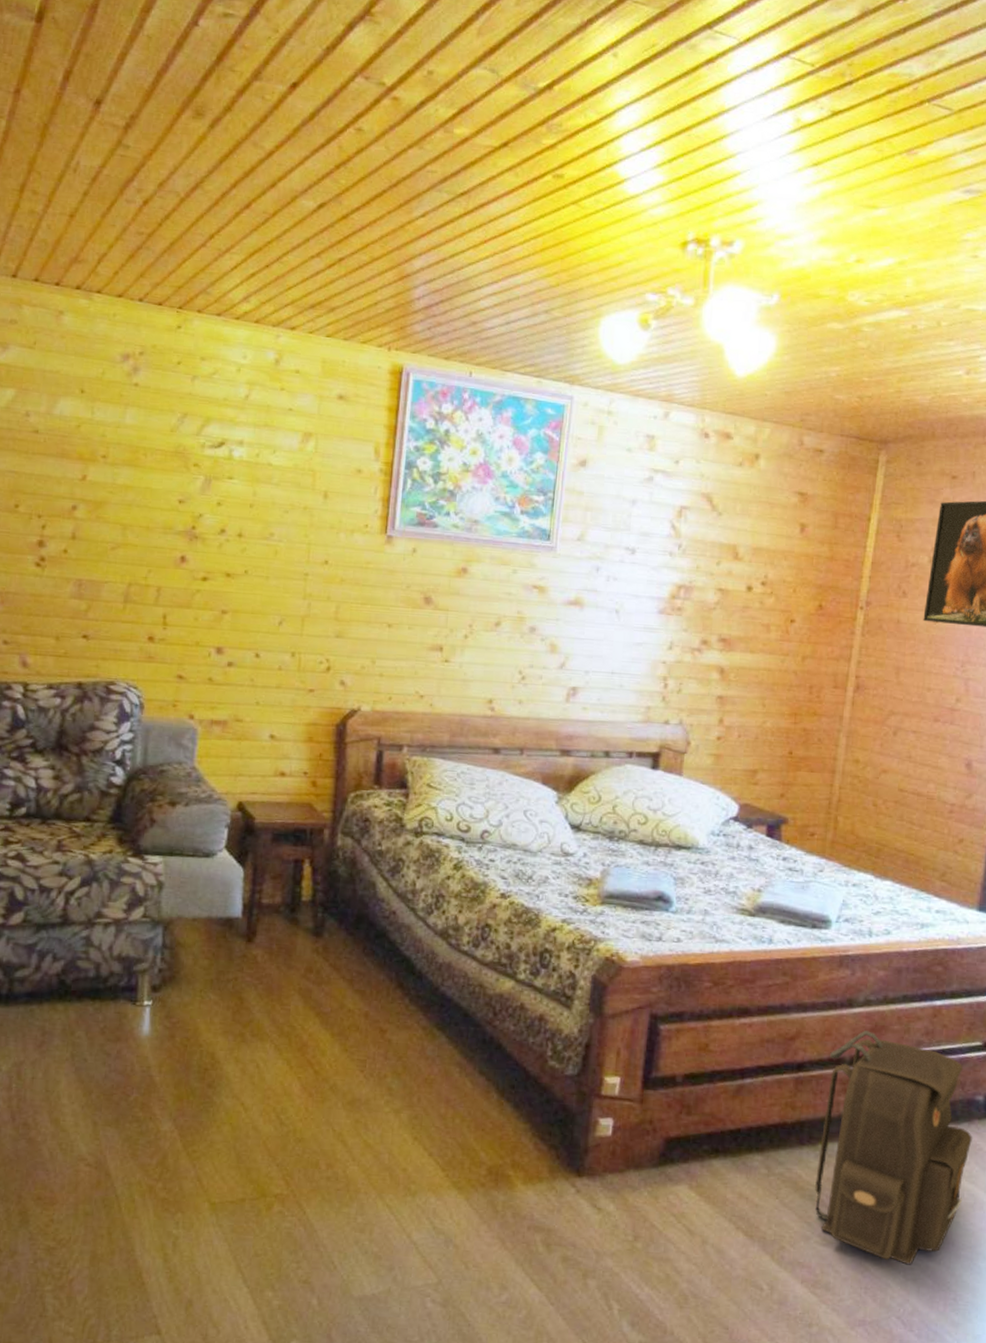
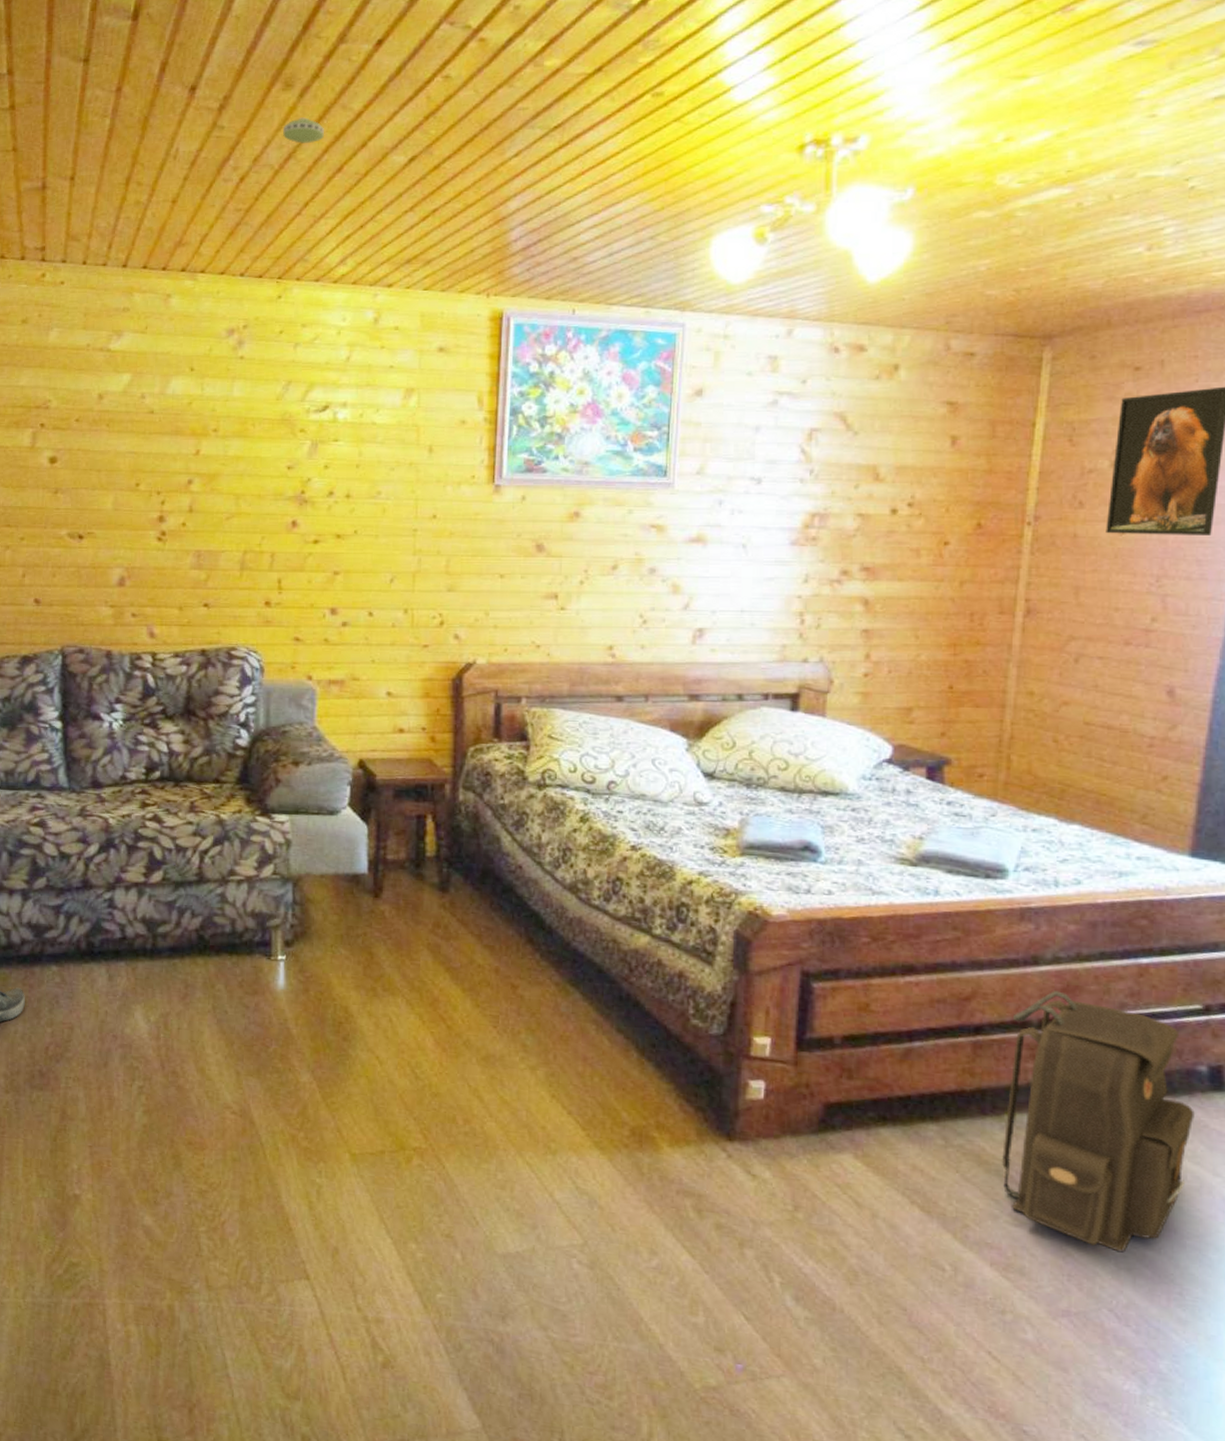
smoke detector: none [191,148,234,176] -> present [283,117,324,144]

